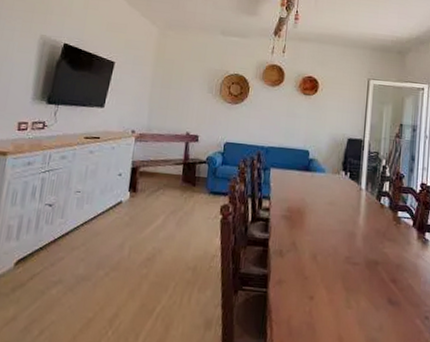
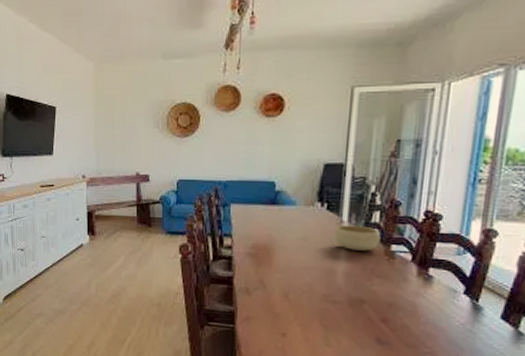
bowl: none [355,192,390,216] -> present [334,225,381,251]

